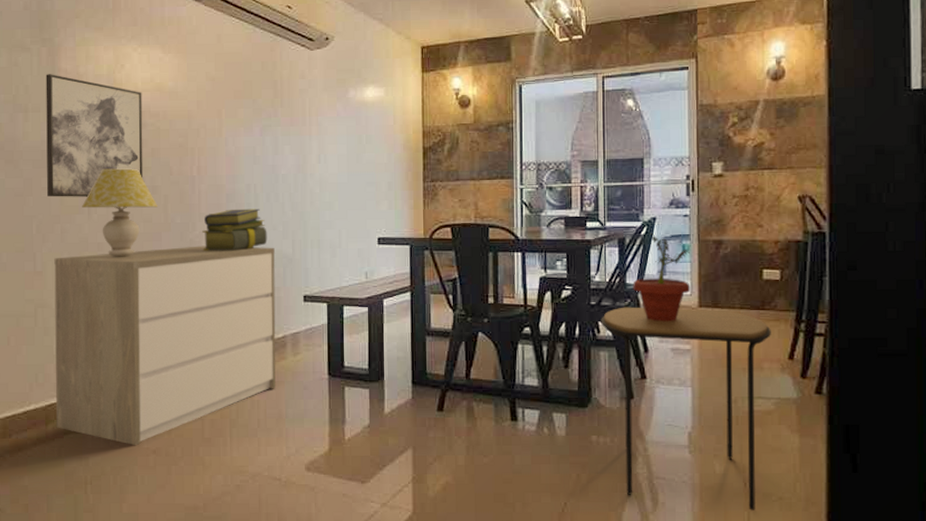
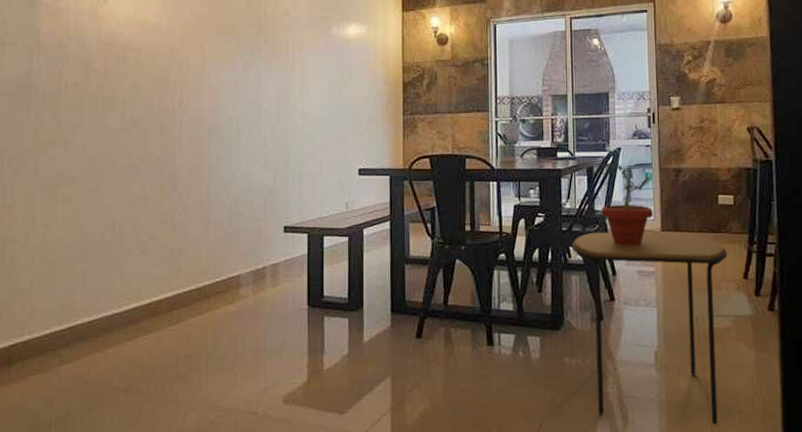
wall art: present [45,74,144,197] -> none [21,8,125,131]
dresser: present [54,245,276,446] -> none [20,178,256,385]
table lamp: present [82,168,158,257] -> none [58,102,137,191]
stack of books: present [202,208,267,251] -> none [182,141,249,184]

